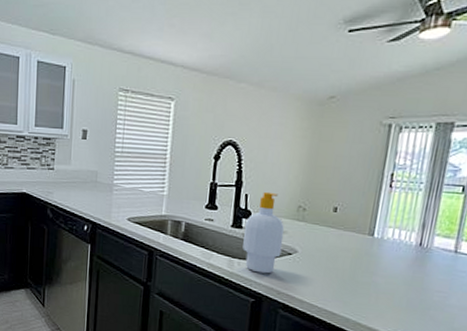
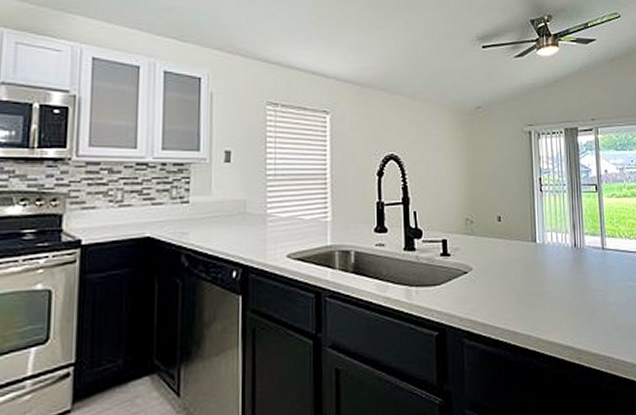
soap bottle: present [242,191,285,274] -> none [418,206,457,300]

